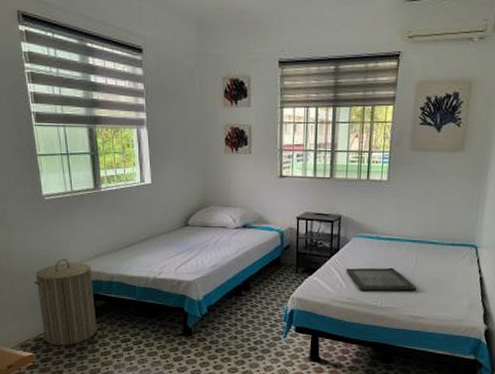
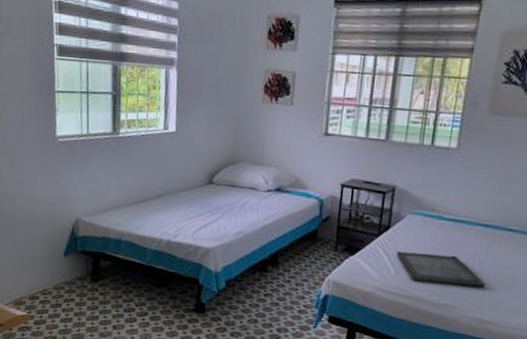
laundry hamper: present [33,259,97,346] -> none [36,209,100,309]

